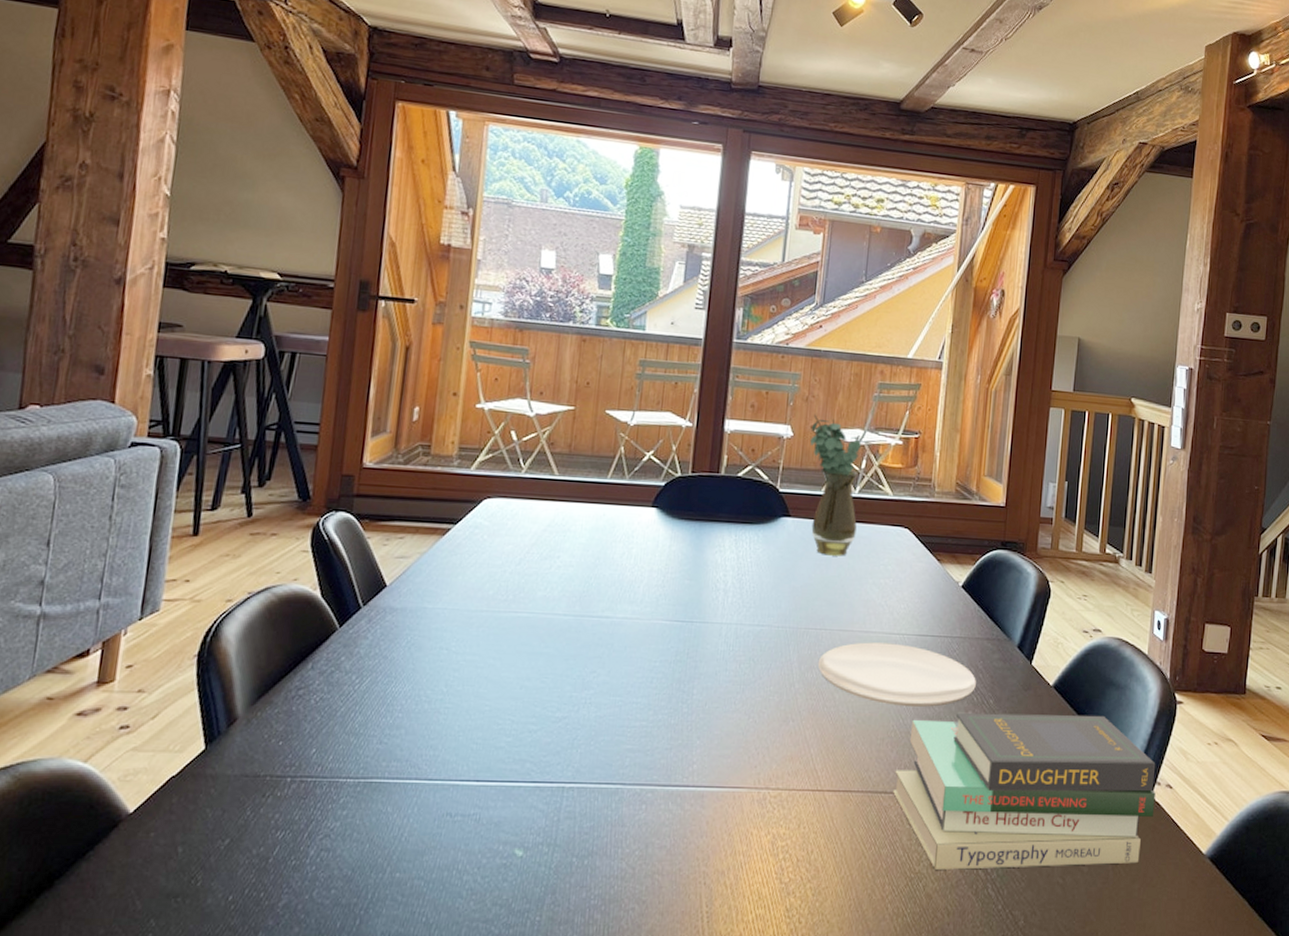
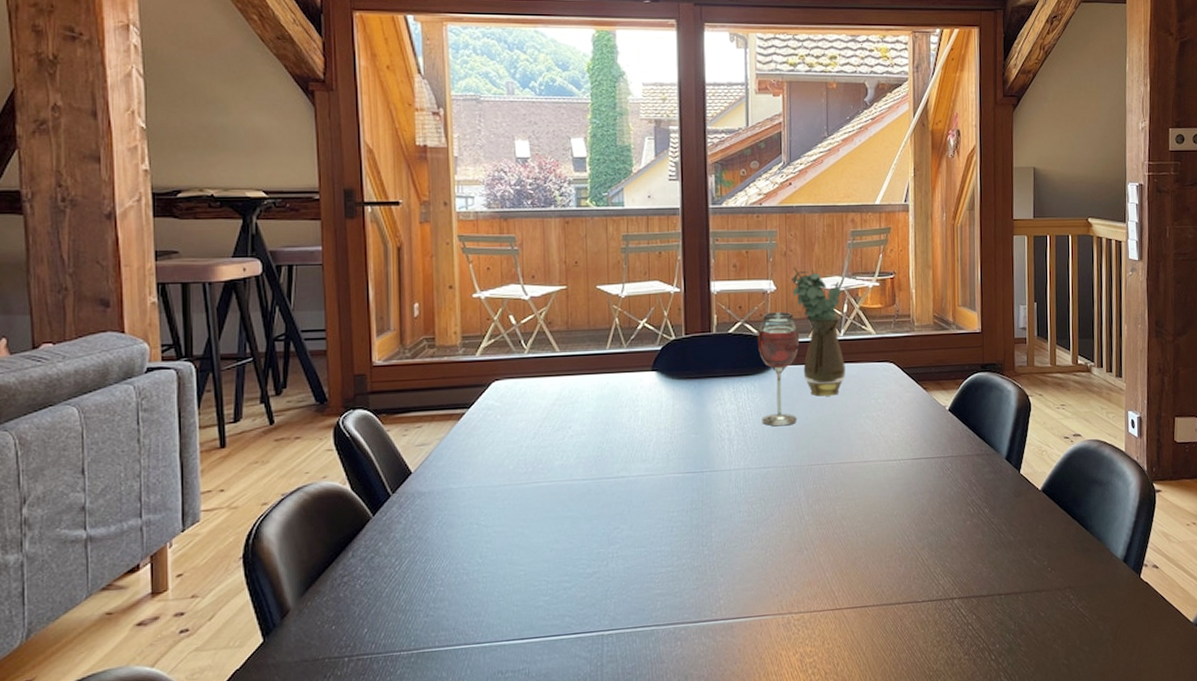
wineglass: none [761,459,812,583] -> present [757,311,800,427]
plate: present [817,642,976,707] -> none [823,469,971,525]
books: present [893,713,1156,870] -> none [905,511,1144,666]

